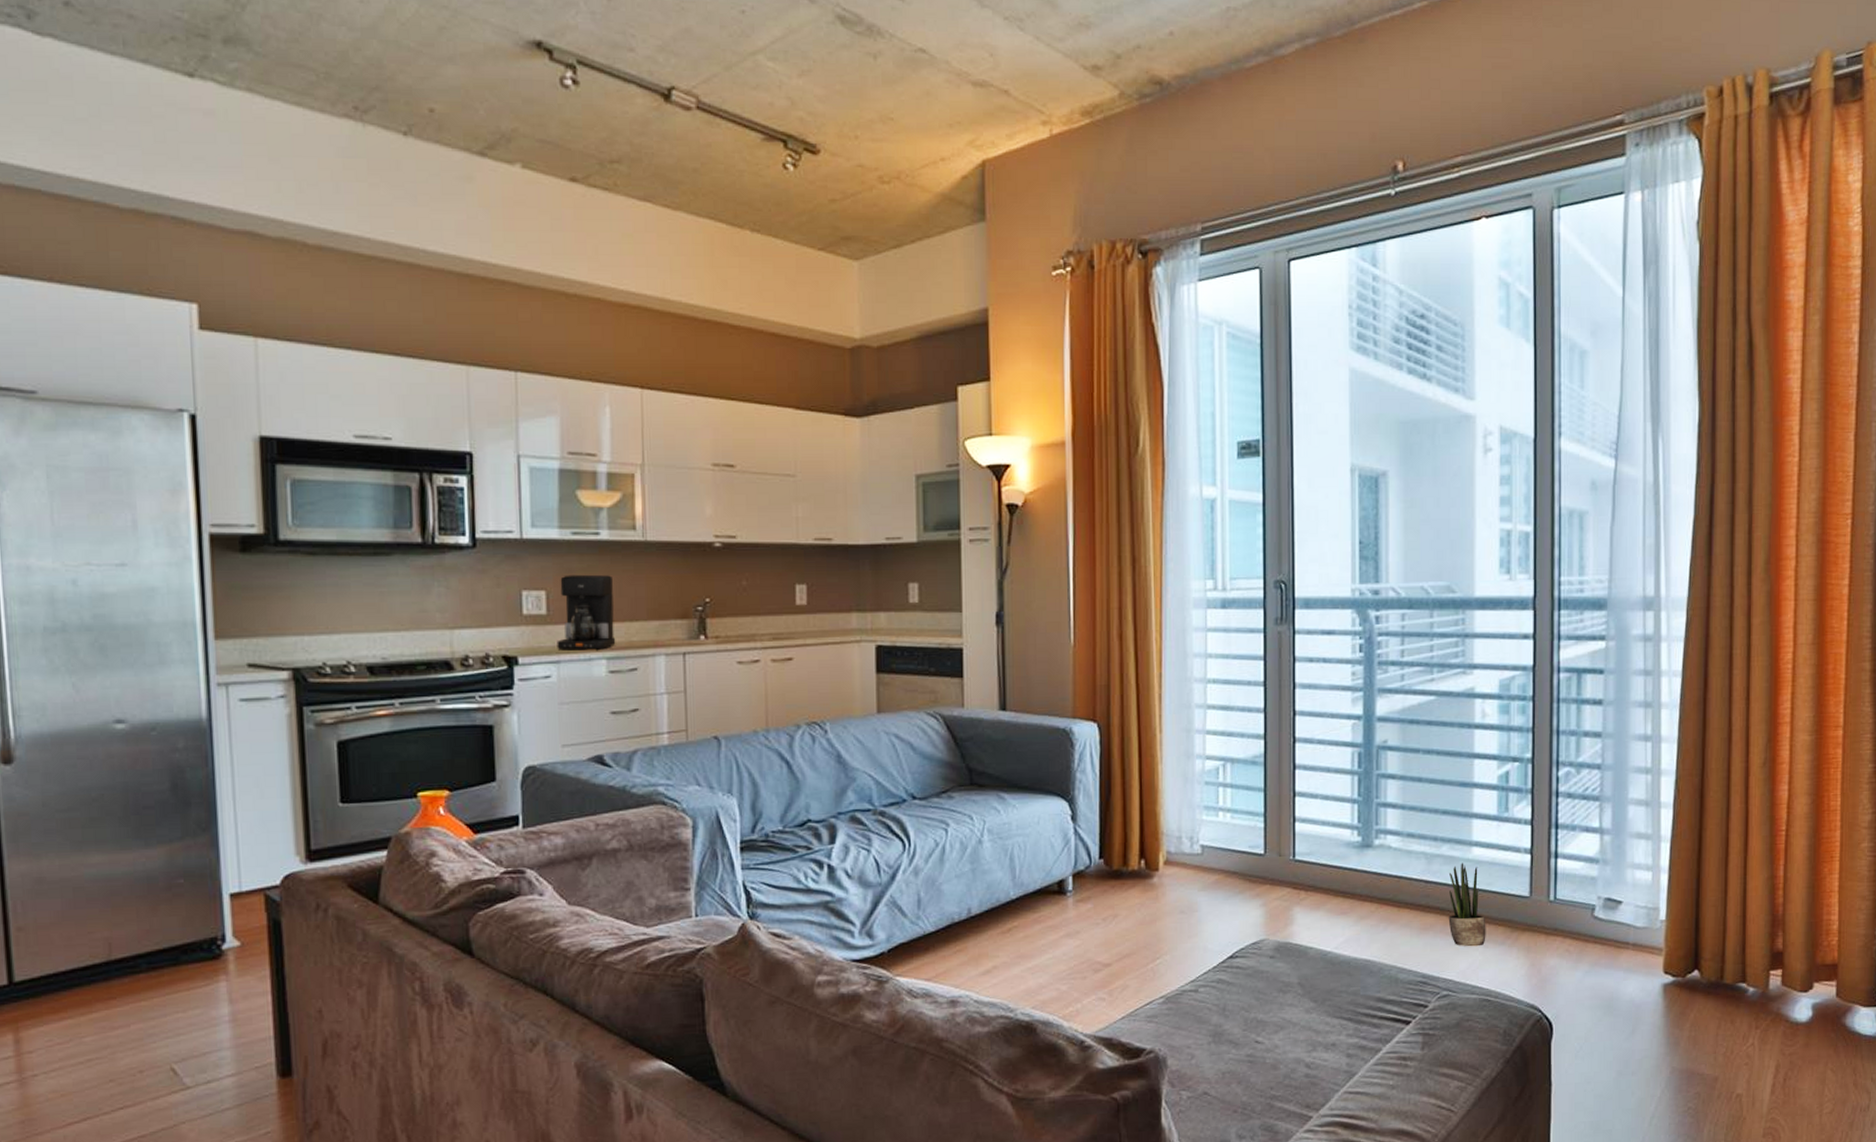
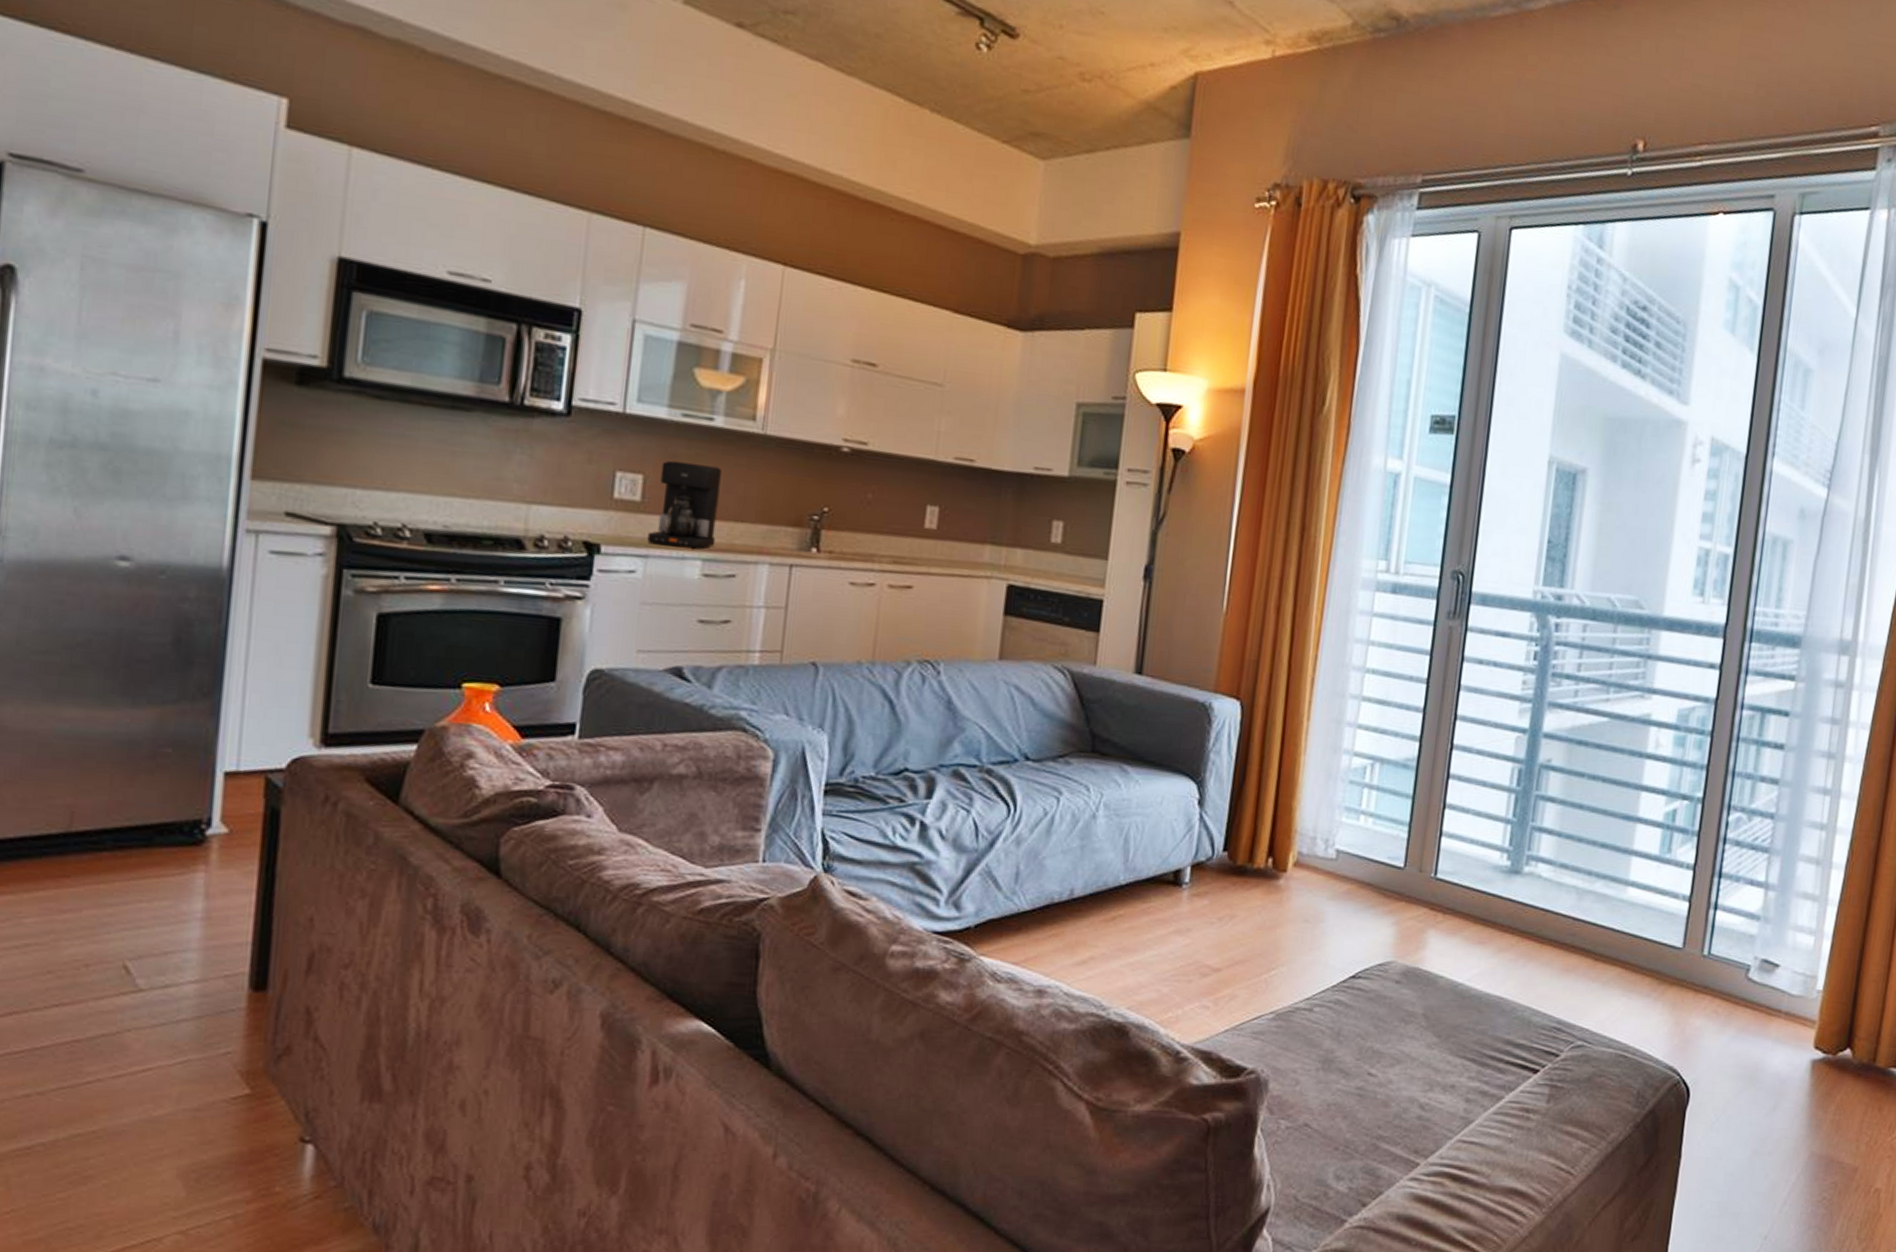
potted plant: present [1448,863,1486,947] -> none [1592,903,1633,996]

